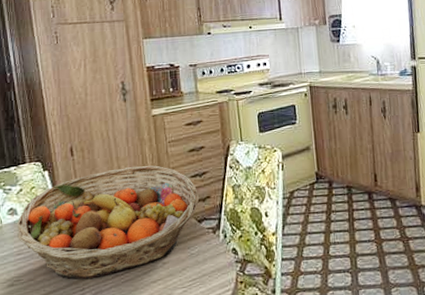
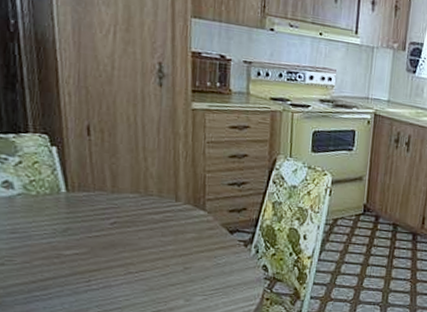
fruit basket: present [18,165,200,280] -> none [12,159,235,271]

